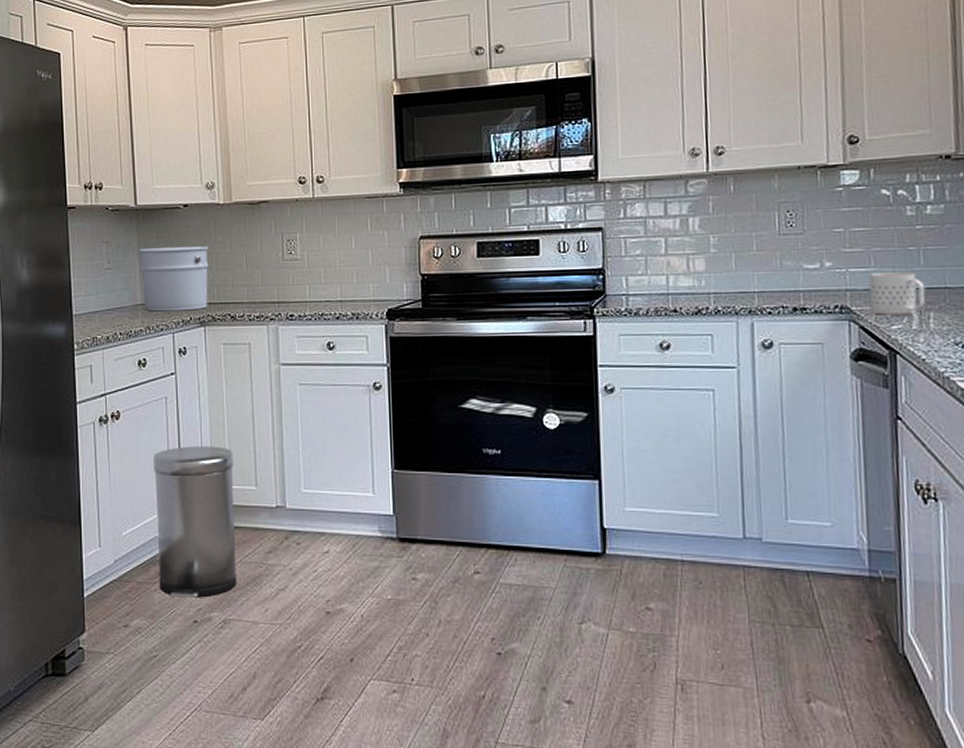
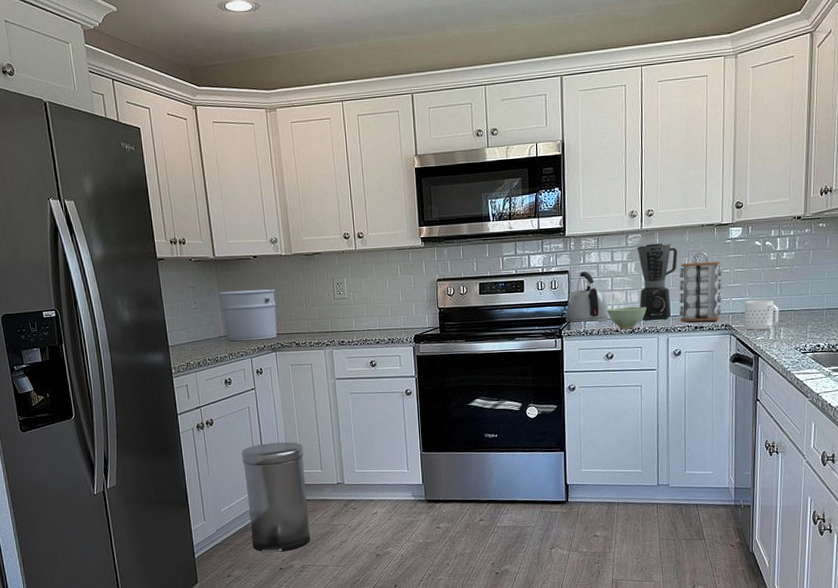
kettle: none [599,228,664,299] -> present [566,271,610,324]
bowl: none [658,277,719,309] -> present [606,306,647,330]
blender: none [701,191,763,299] -> present [637,243,678,322]
spice rack: none [766,204,834,303] -> present [679,252,722,323]

